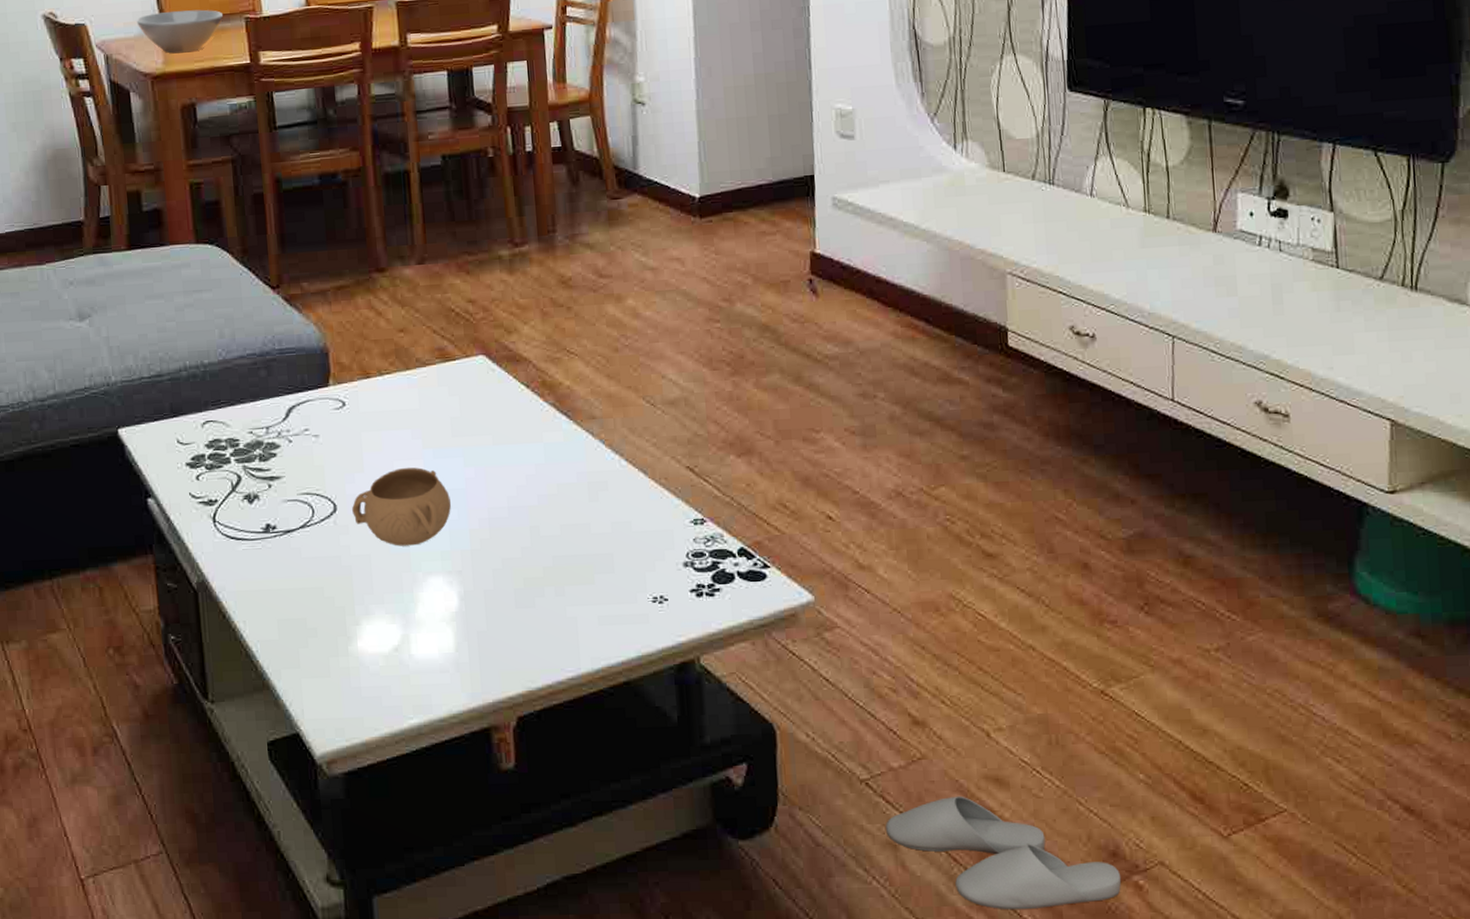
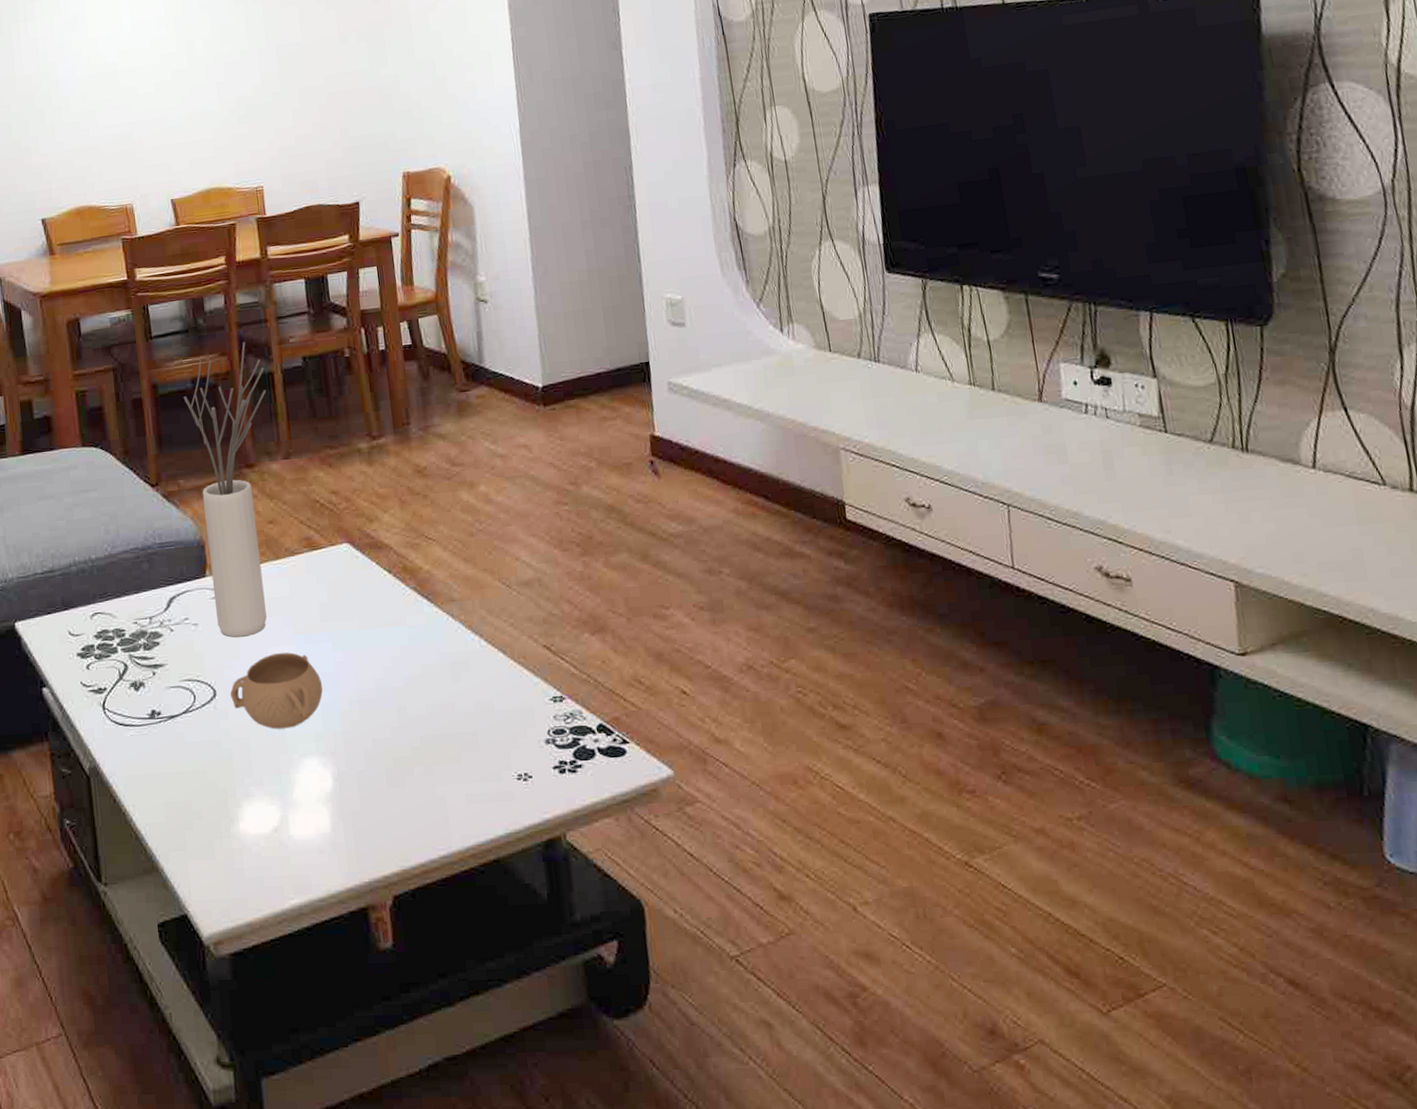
bowl: present [136,9,224,54] -> none [26,233,103,274]
vase: none [309,137,401,451] -> present [183,342,267,638]
slippers: present [886,795,1122,910] -> none [758,972,1002,1092]

